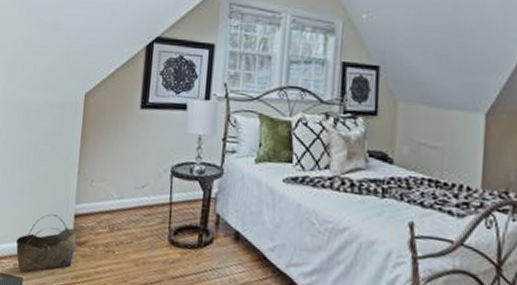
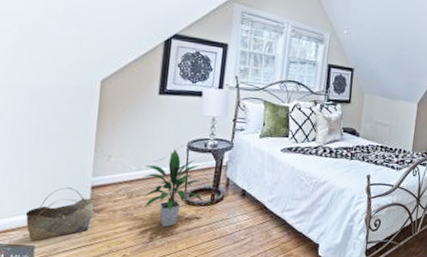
indoor plant: none [125,173,191,272] -> present [144,148,205,228]

